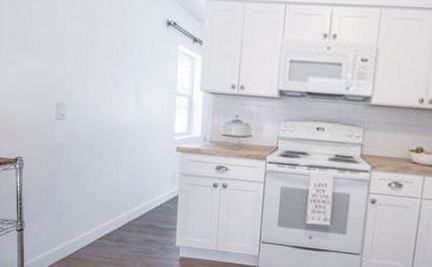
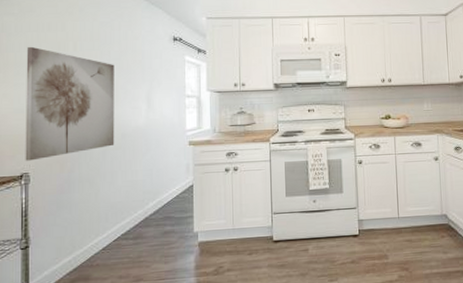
wall art: none [19,20,104,146] -> present [25,46,115,161]

